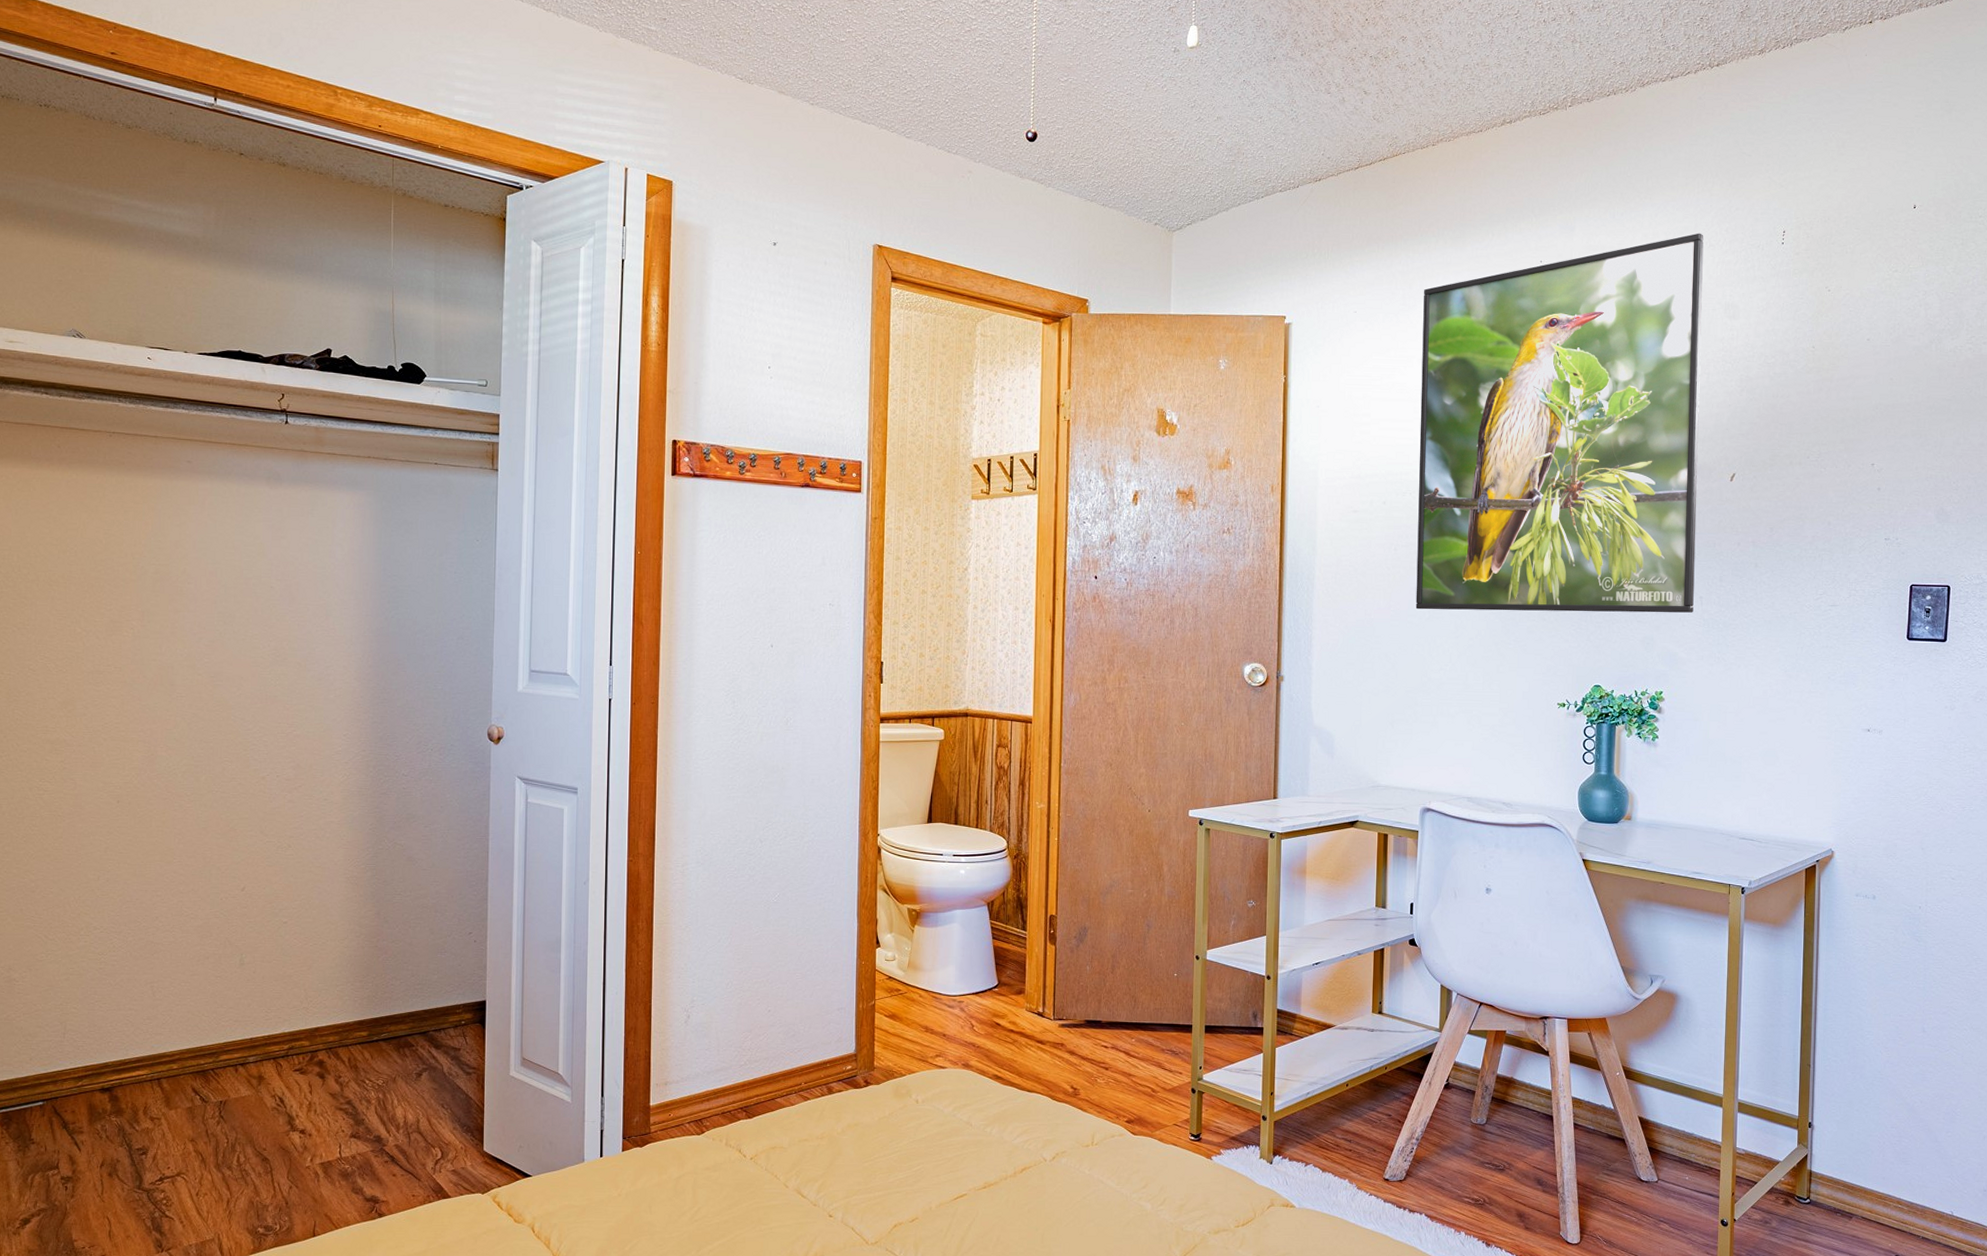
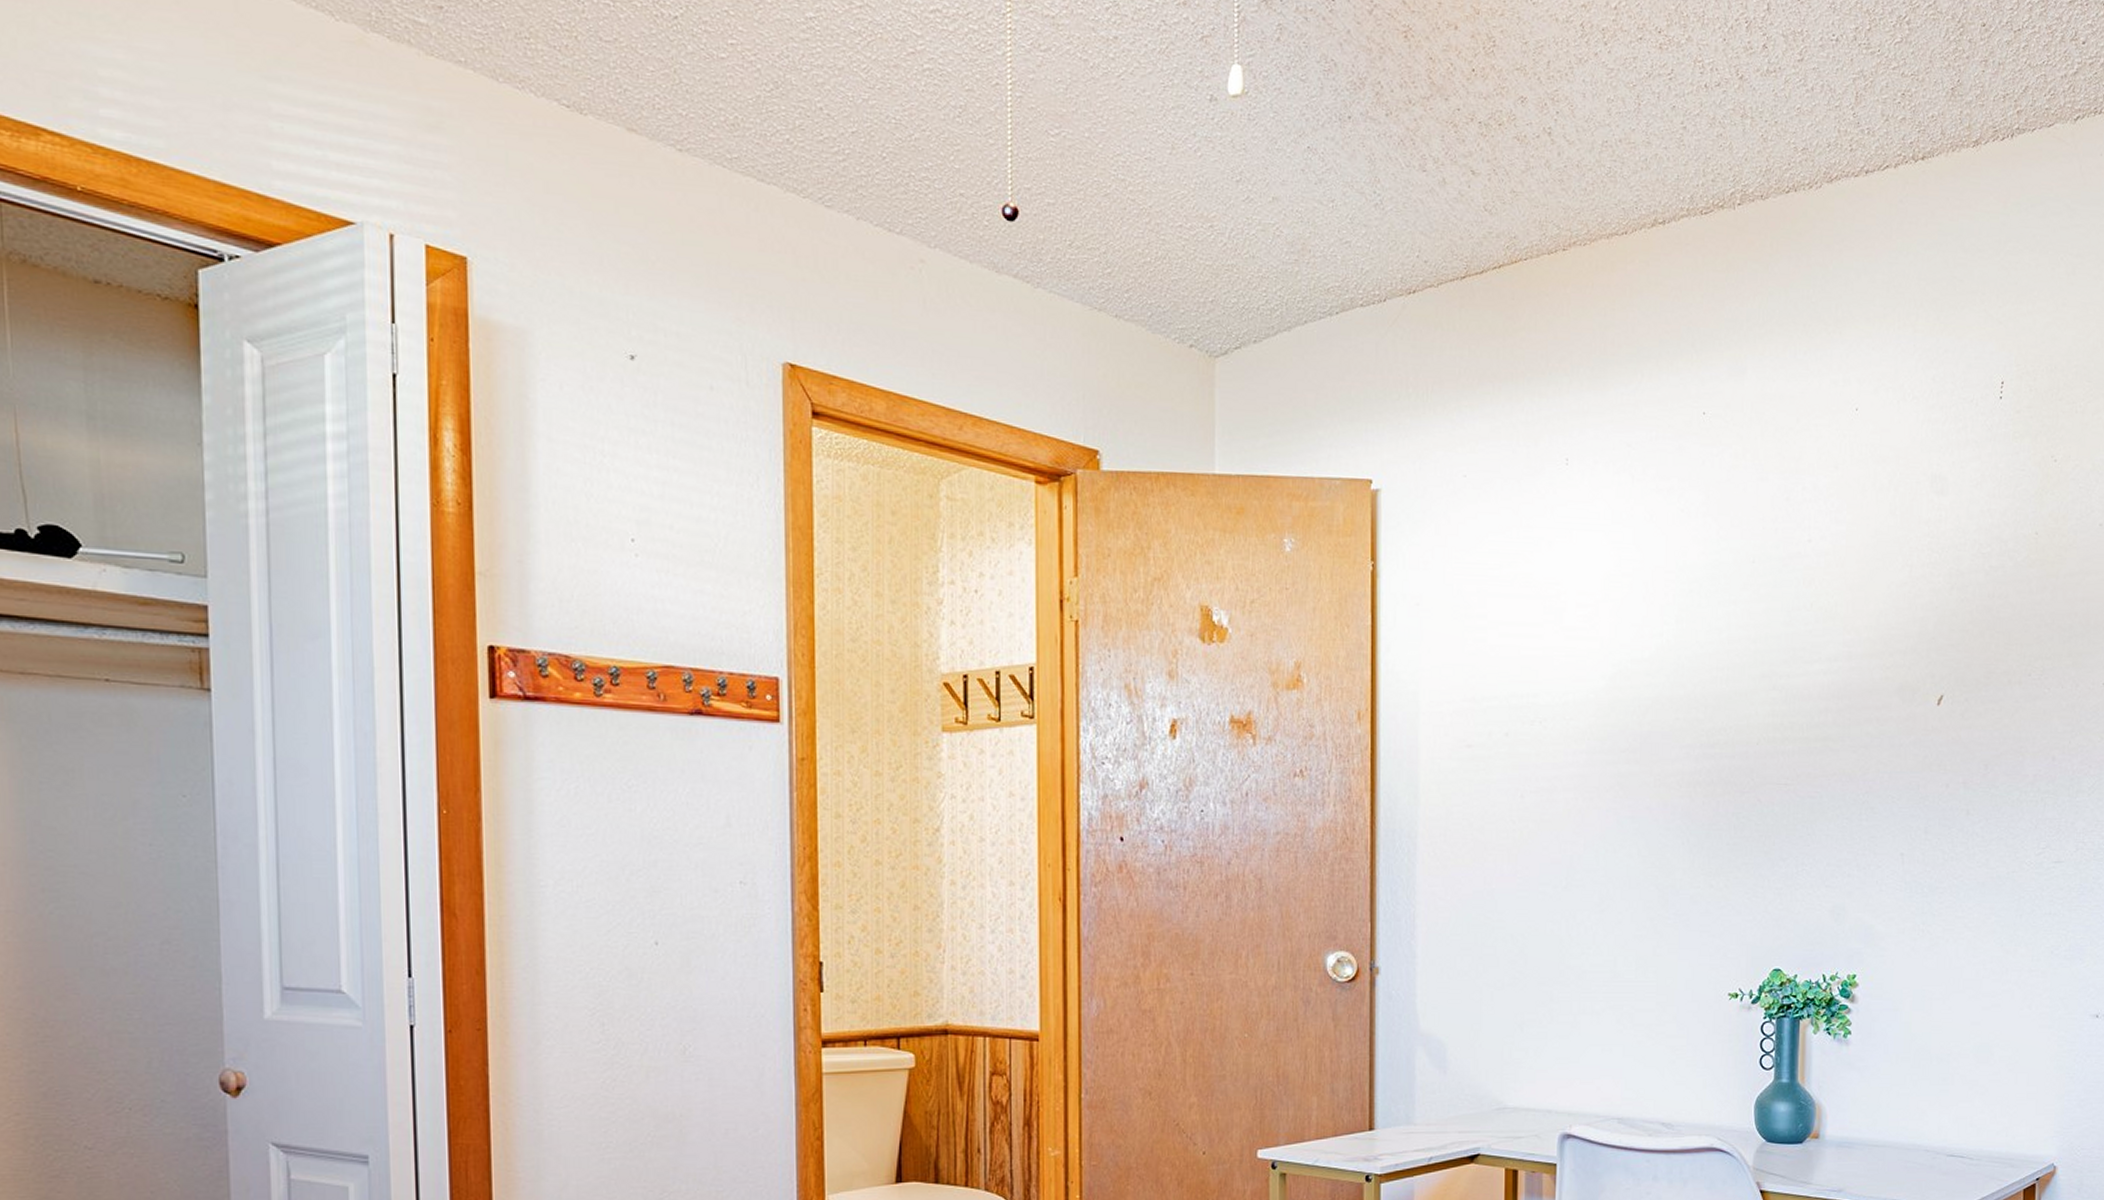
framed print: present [1415,233,1704,613] -> none [1549,381,1906,876]

